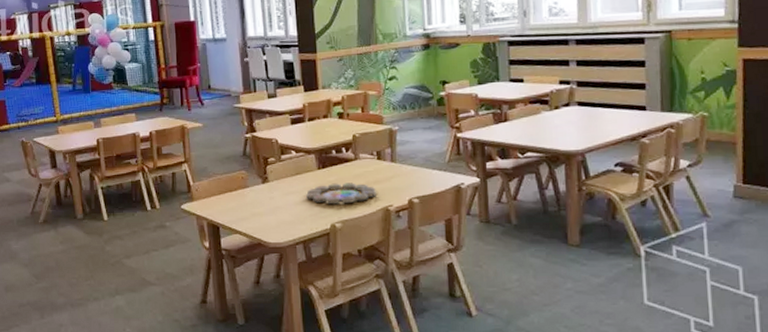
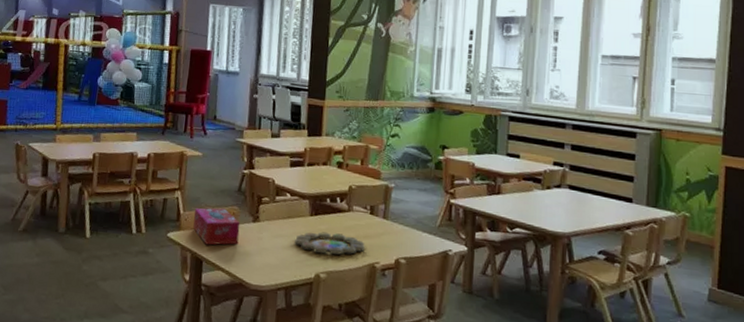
tissue box: none [203,174,251,211] -> present [193,207,240,245]

